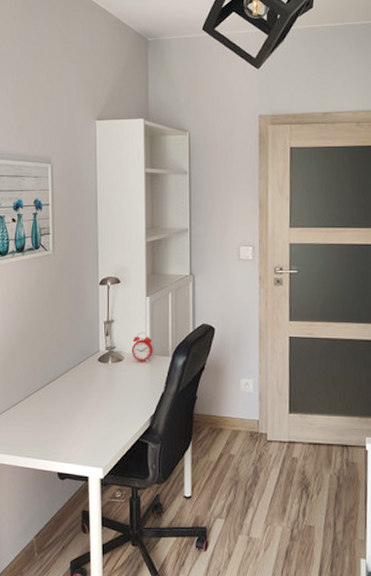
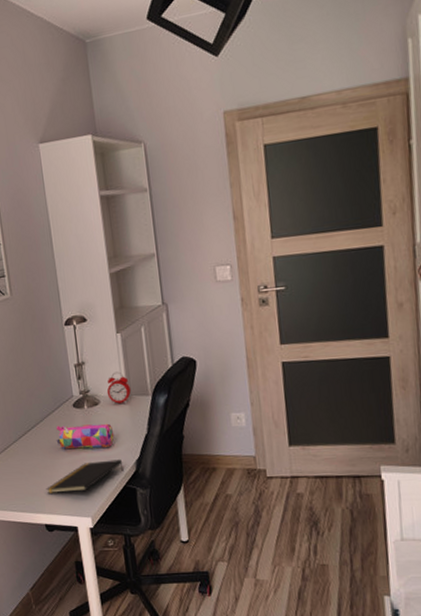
notepad: none [63,414,139,443] -> present [46,459,124,493]
pencil case: none [78,377,134,402] -> present [56,423,115,449]

